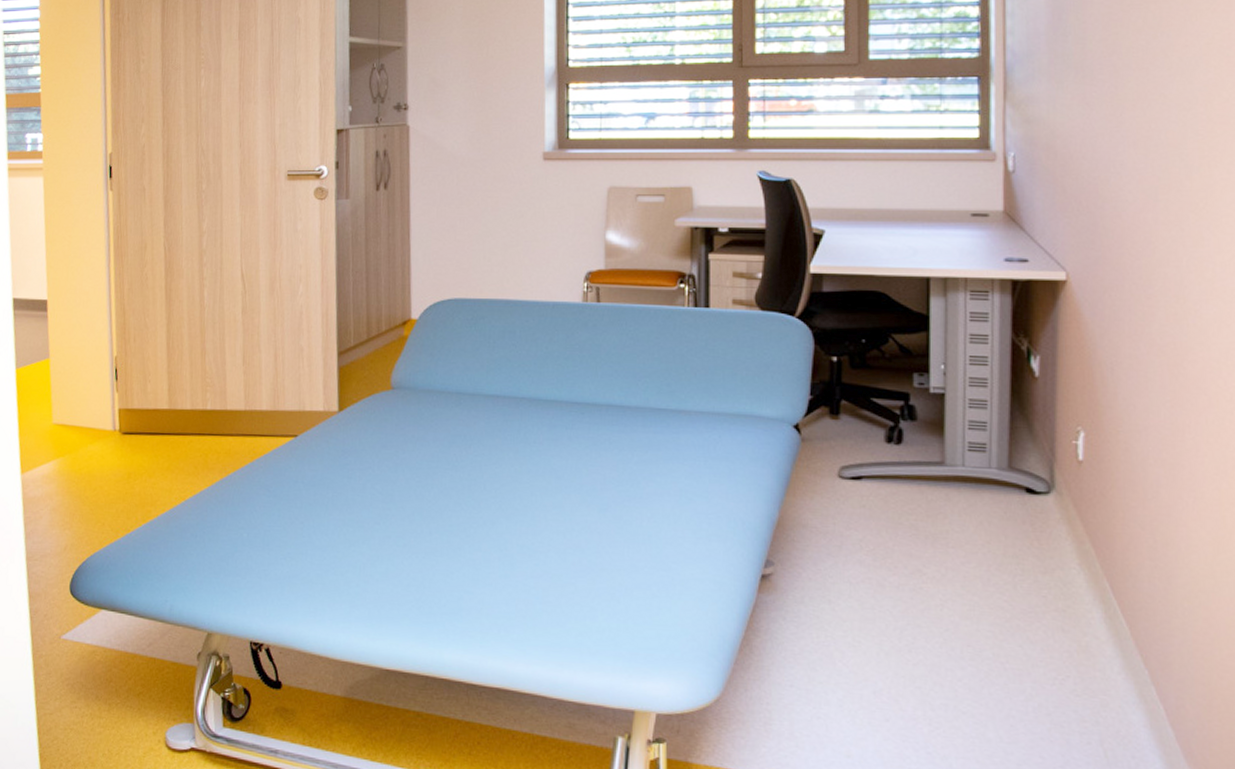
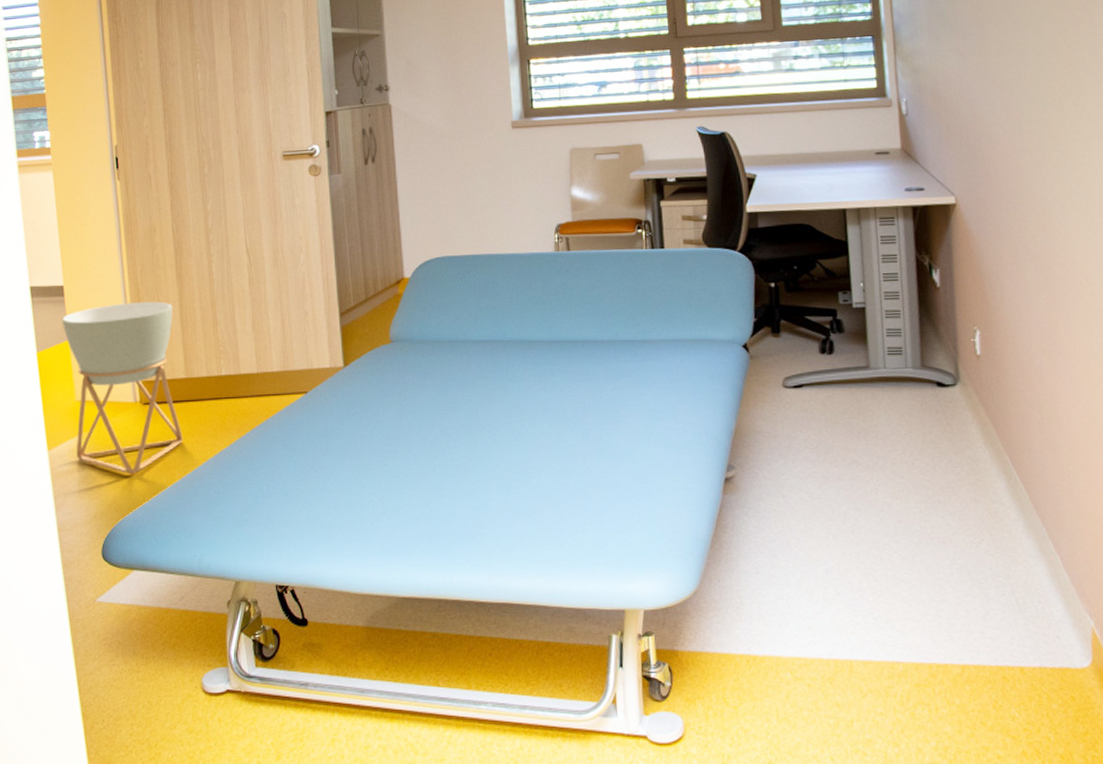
planter: none [43,323,162,508] -> present [62,301,183,475]

